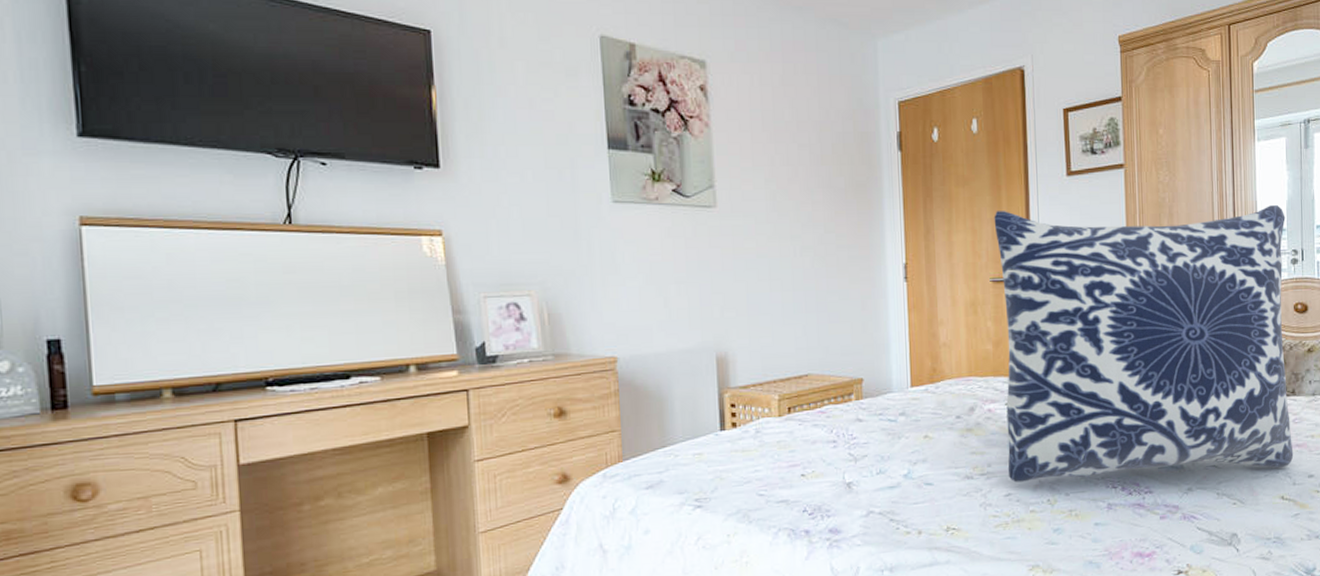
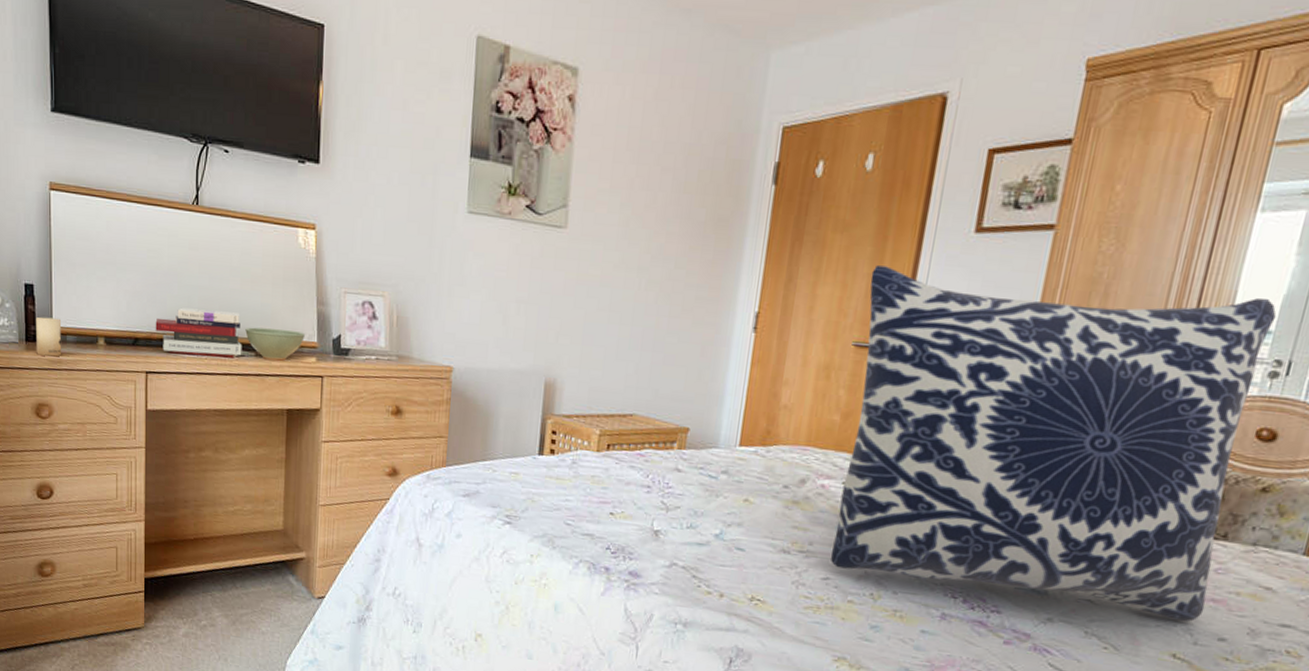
candle: none [66,375,109,425] -> present [36,317,62,357]
books: none [243,336,364,395] -> present [155,307,242,359]
bowl: none [365,345,443,383] -> present [245,327,306,362]

